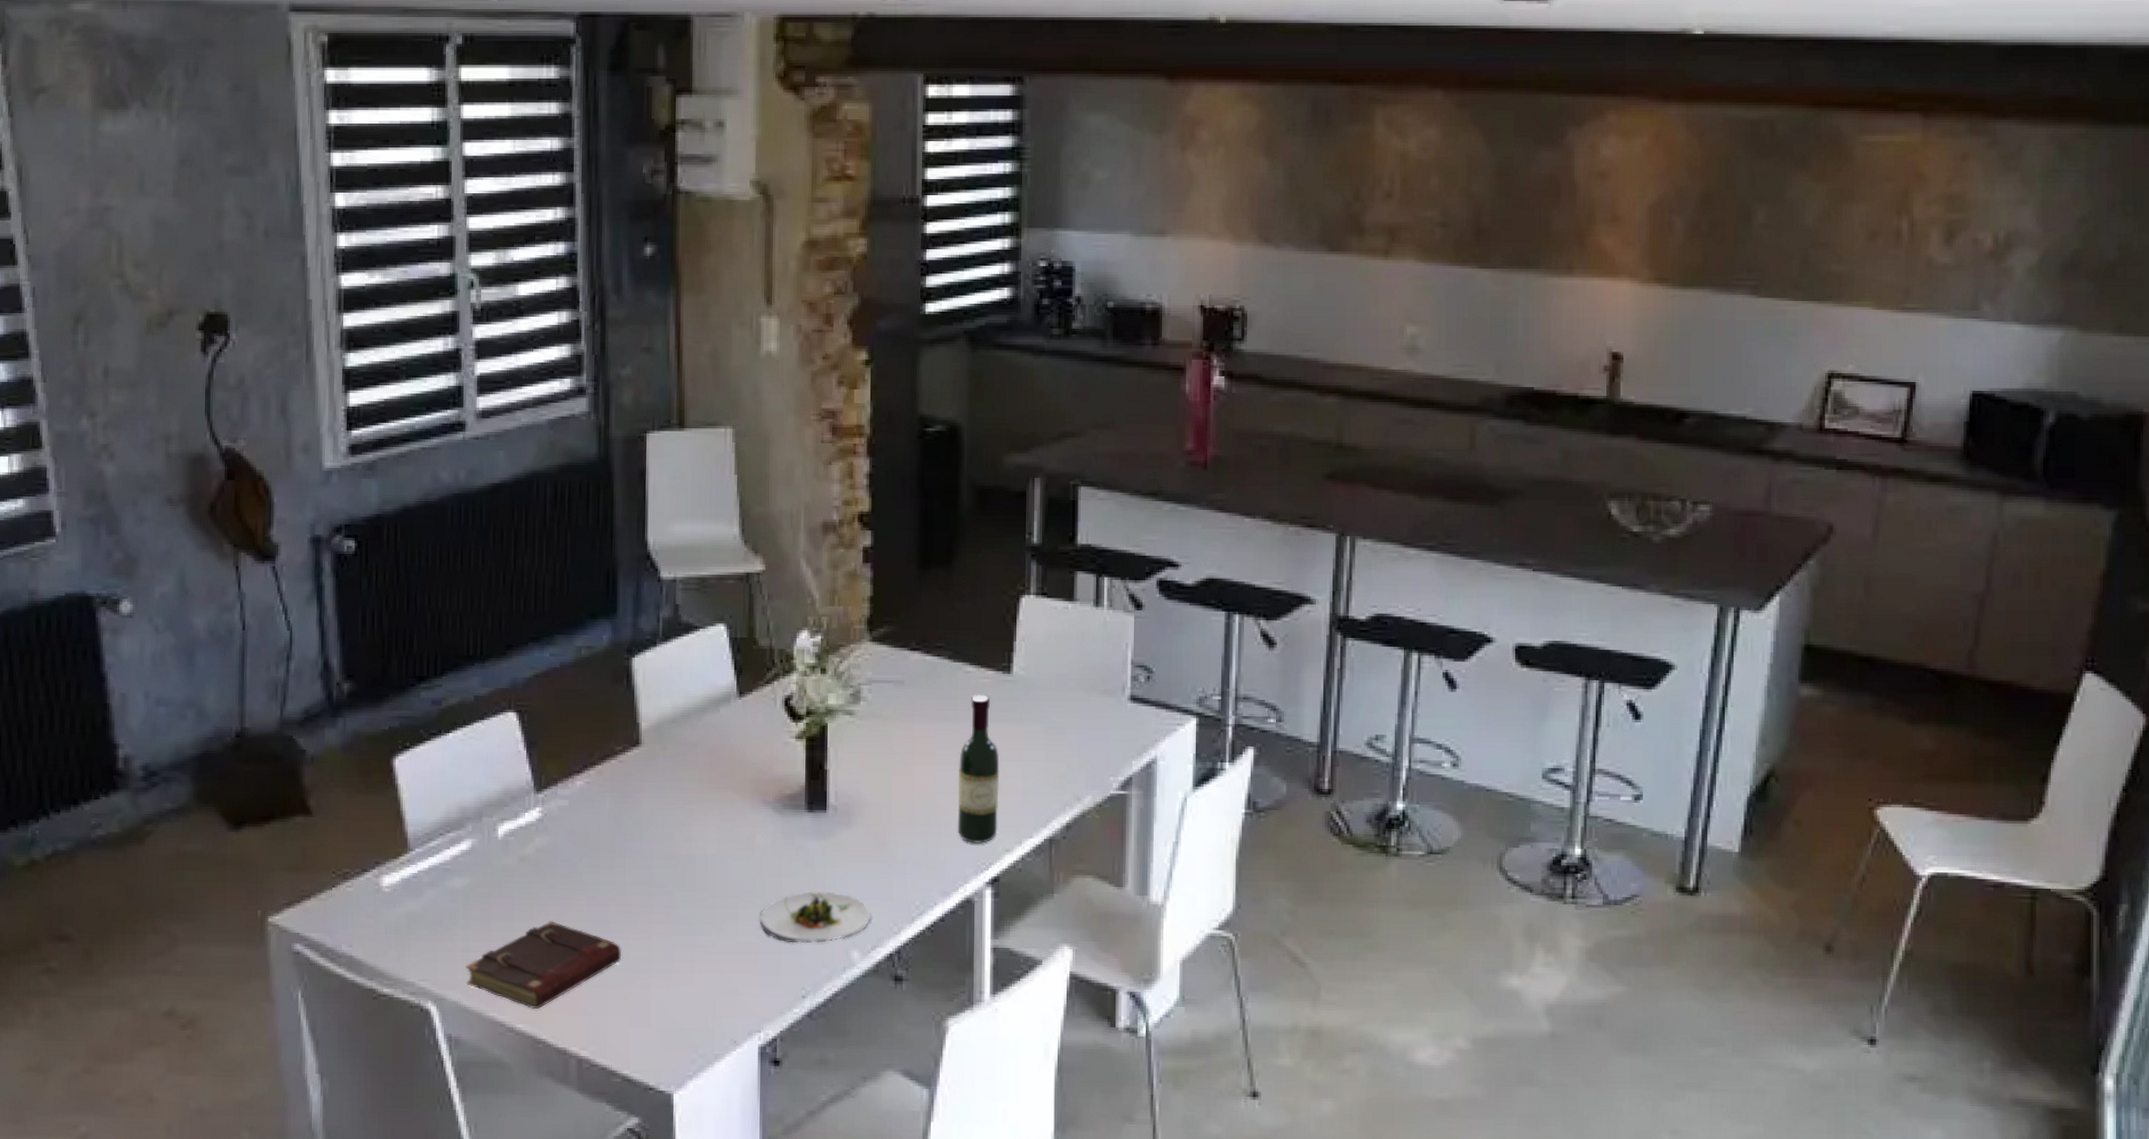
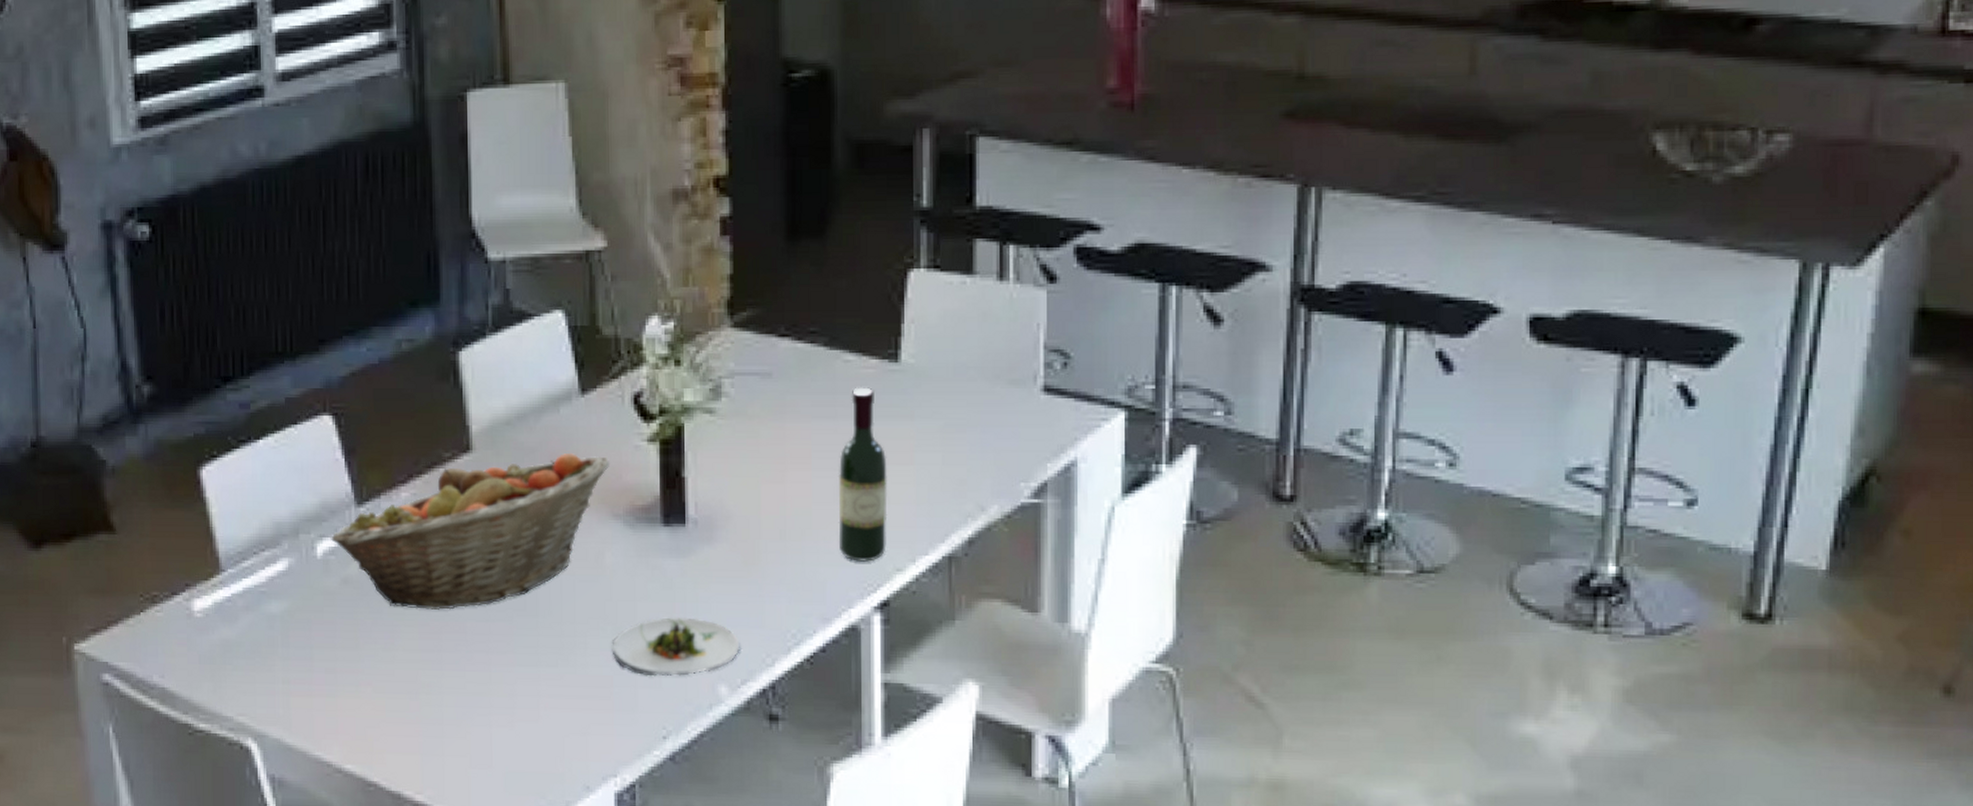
book: present [466,921,622,1010] -> none [287,650,458,749]
fruit basket: none [510,747,762,885] -> present [330,452,609,610]

